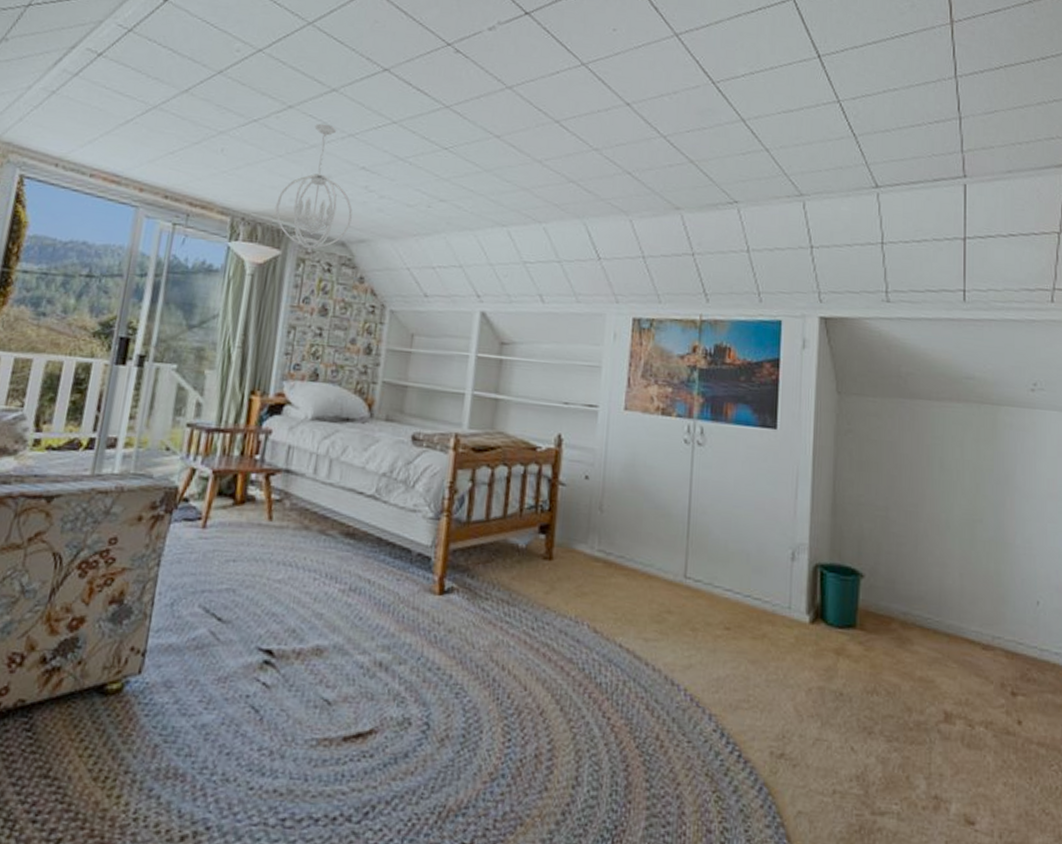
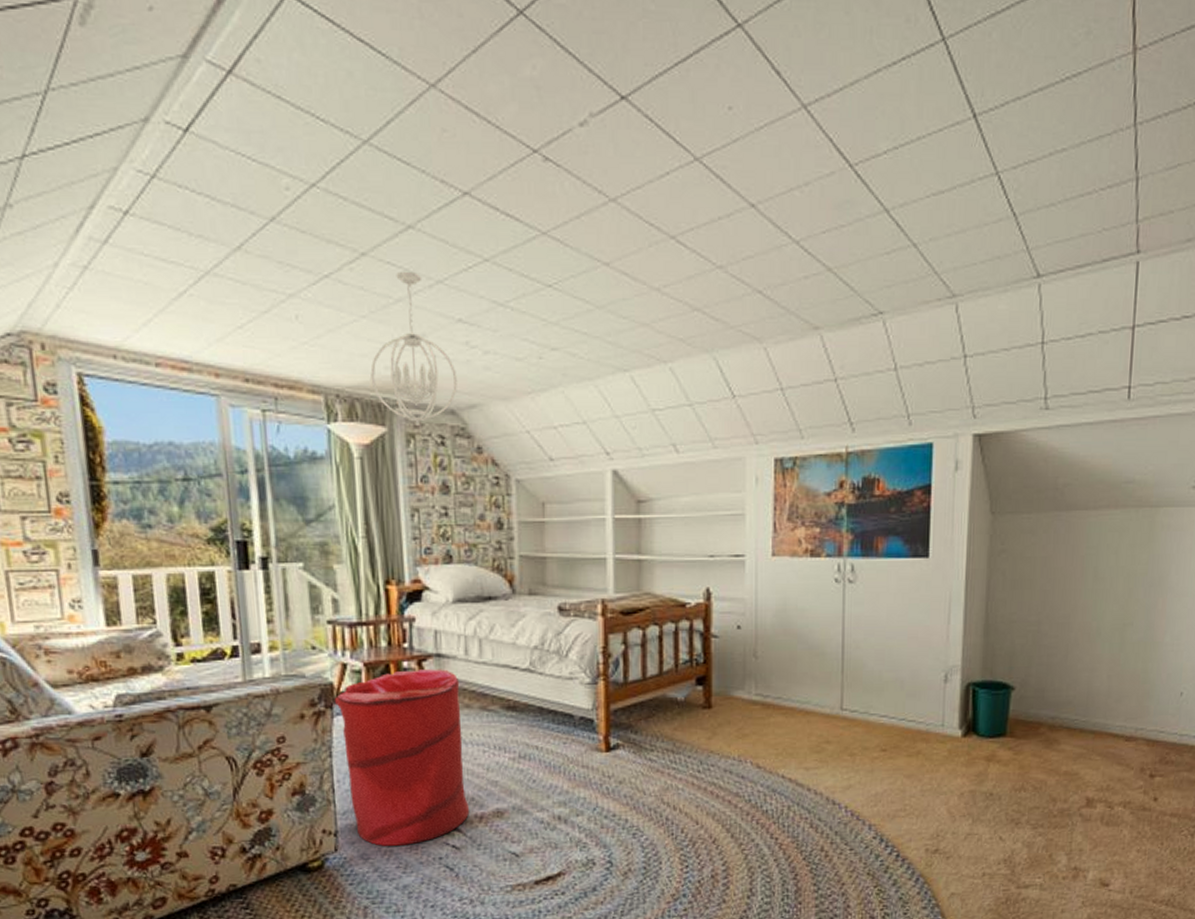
laundry hamper: none [167,483,303,676] -> present [334,669,470,846]

